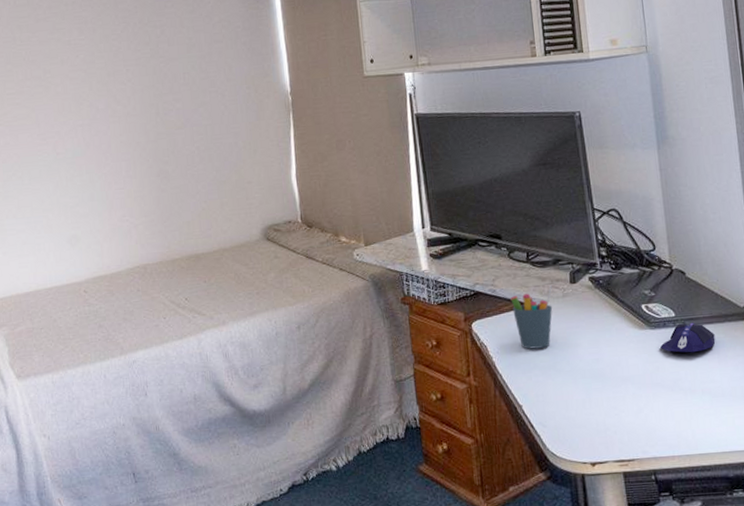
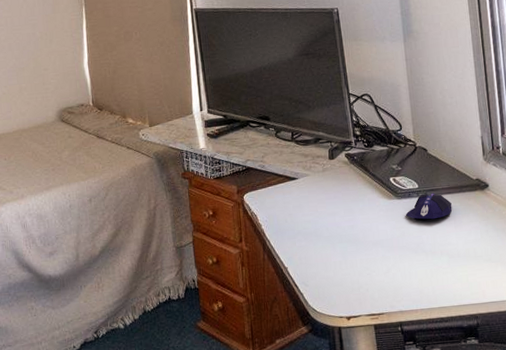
pen holder: present [510,286,553,349] -> none [277,161,314,218]

